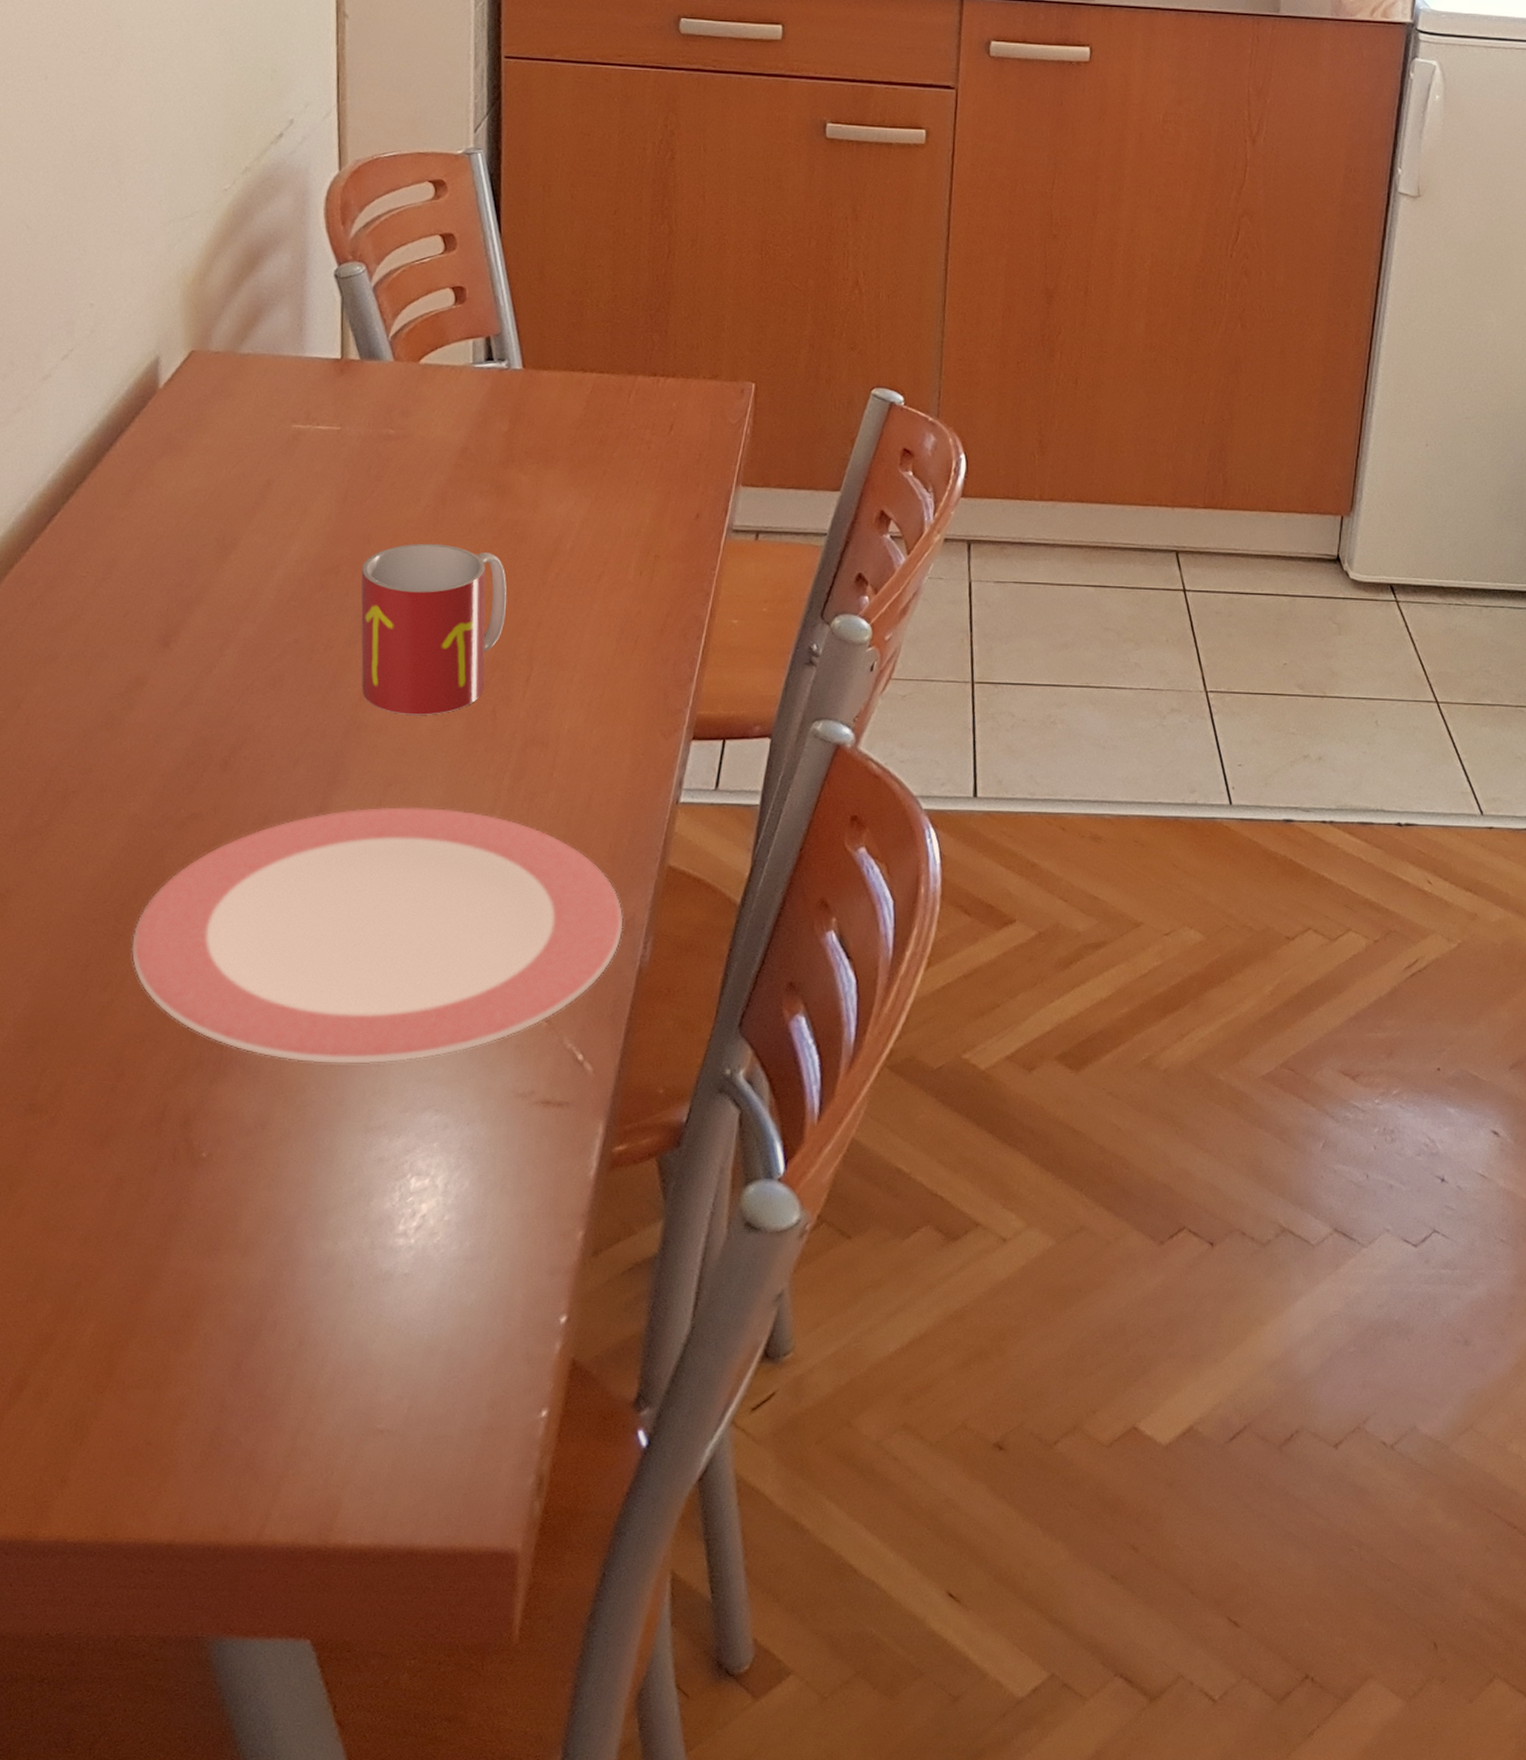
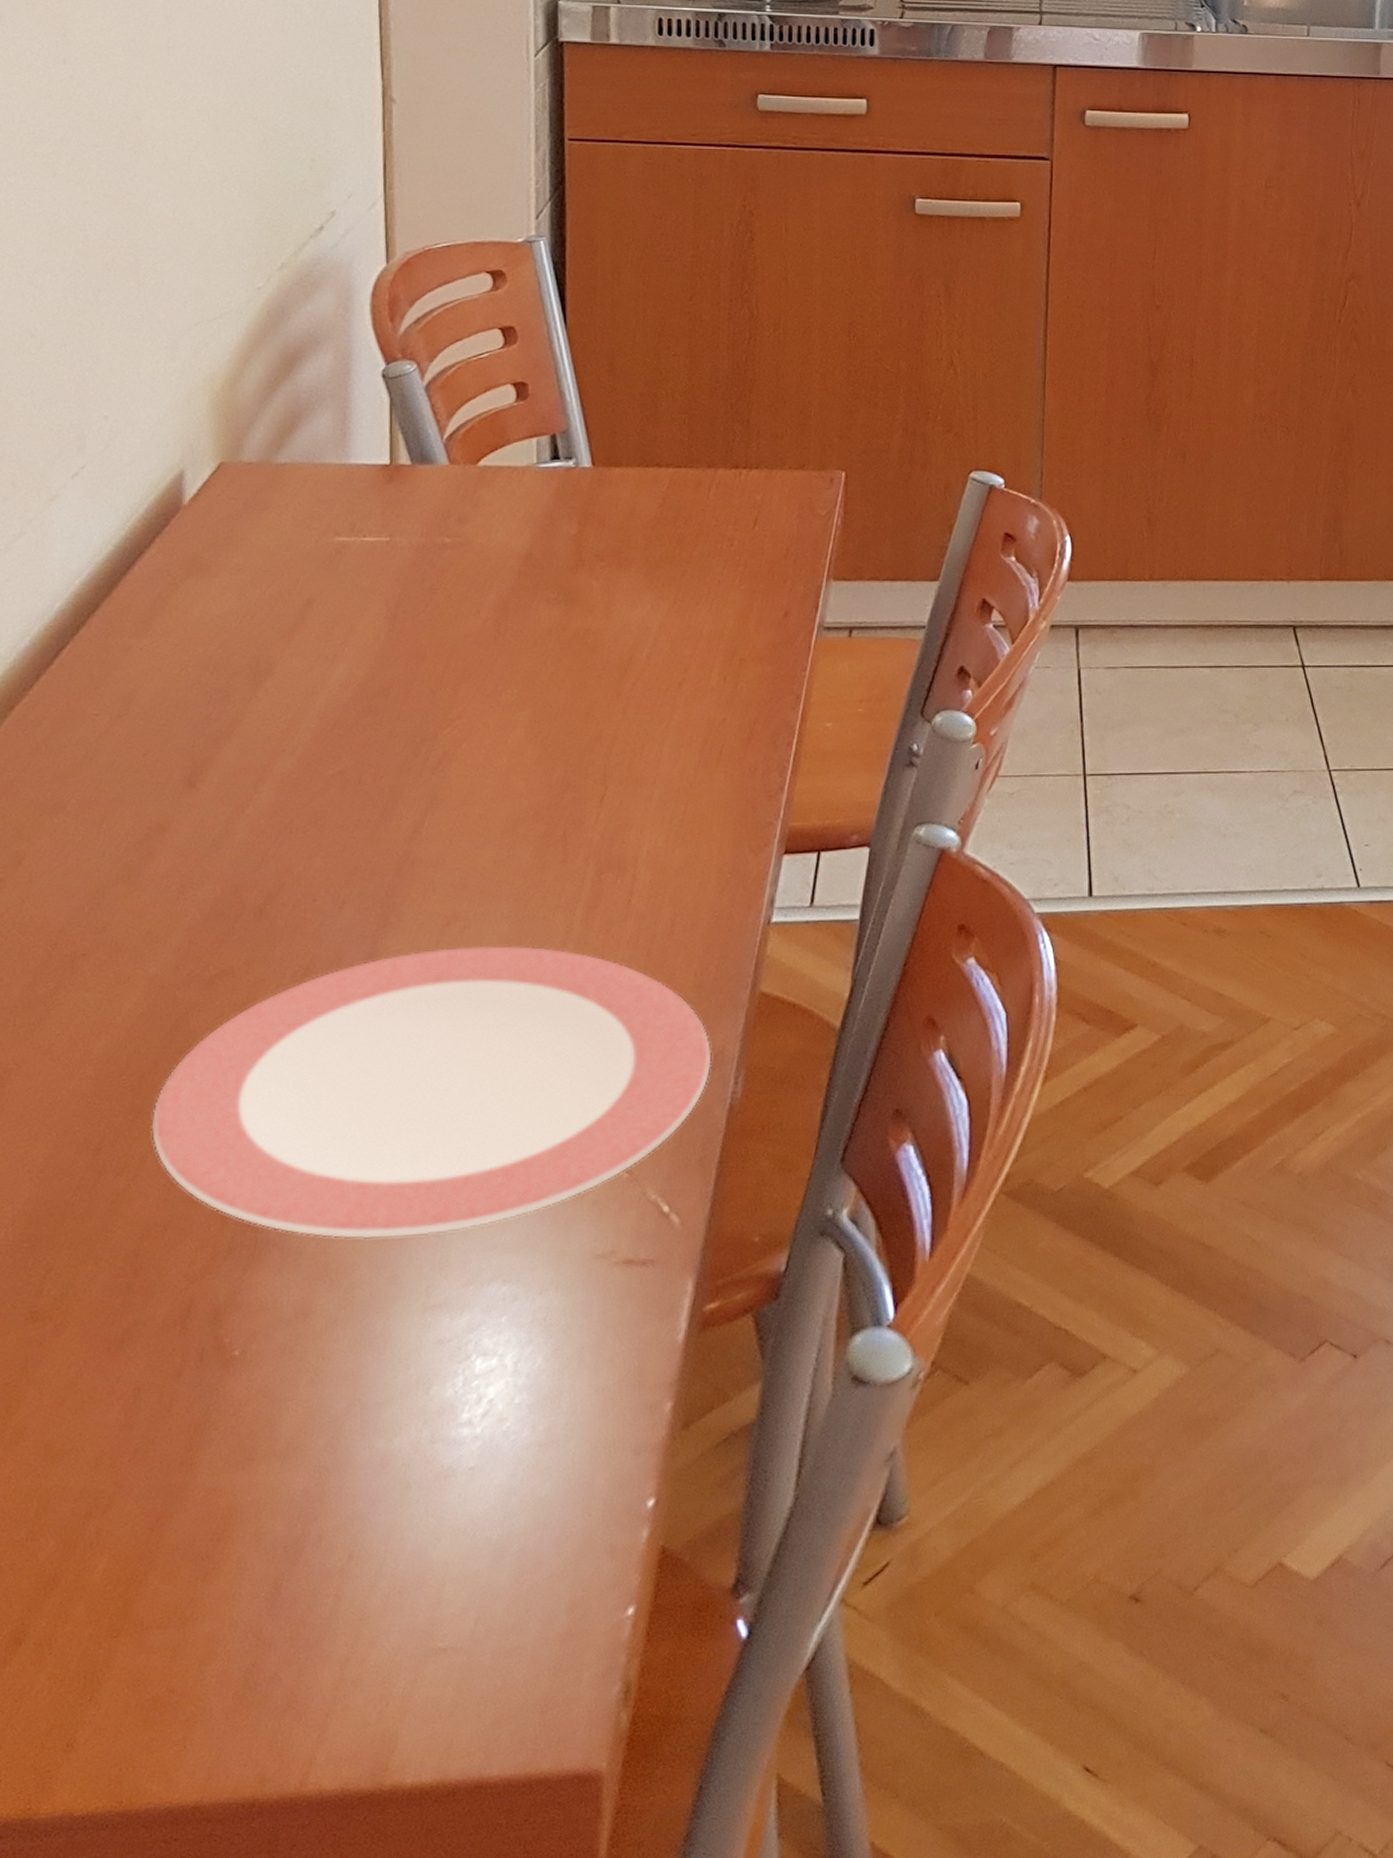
mug: present [361,543,507,715] -> none [414,658,578,846]

